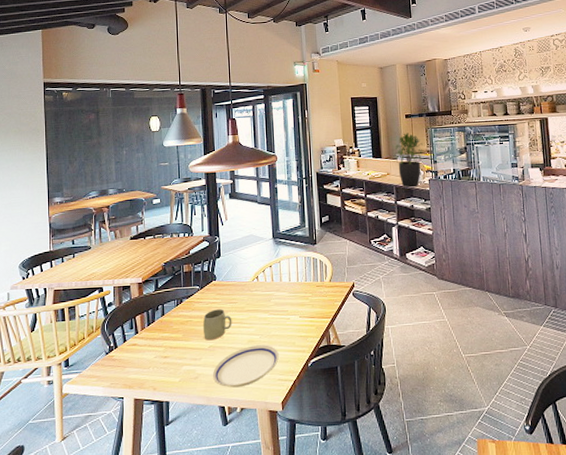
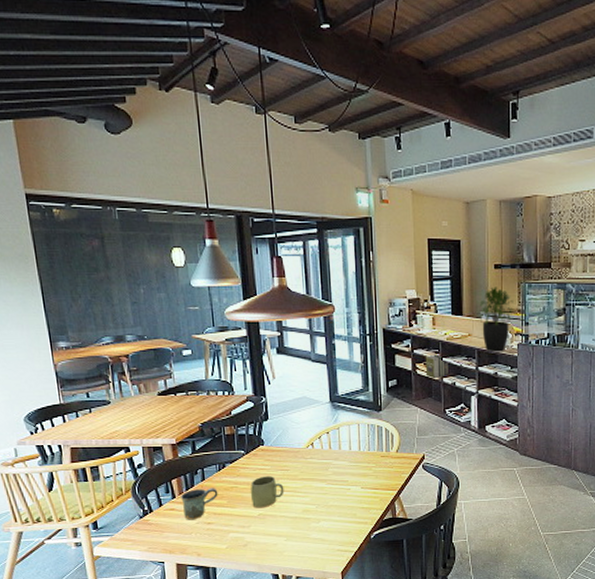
mug: none [142,322,175,355] -> present [180,488,218,520]
plate: present [212,345,279,388] -> none [263,515,338,556]
books: none [352,193,372,214] -> present [425,355,448,379]

